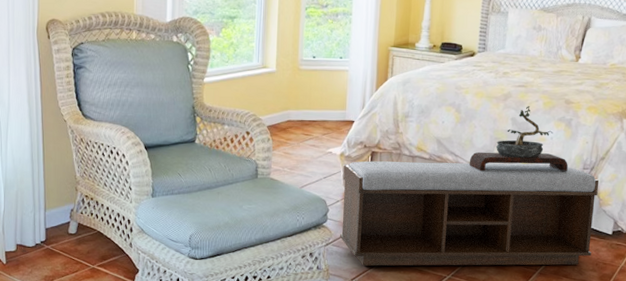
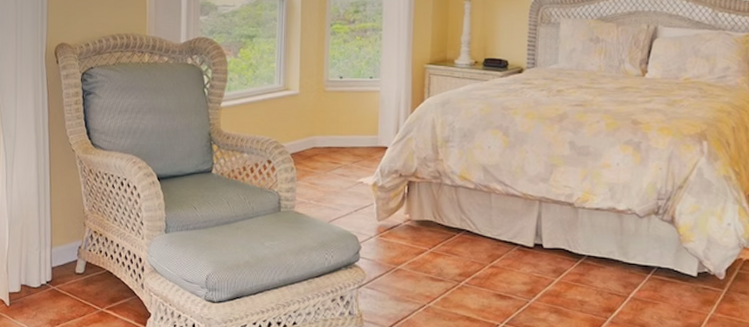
bench: present [340,161,599,266] -> none [375,191,677,313]
bonsai tree: present [469,106,568,172] -> none [521,128,639,203]

